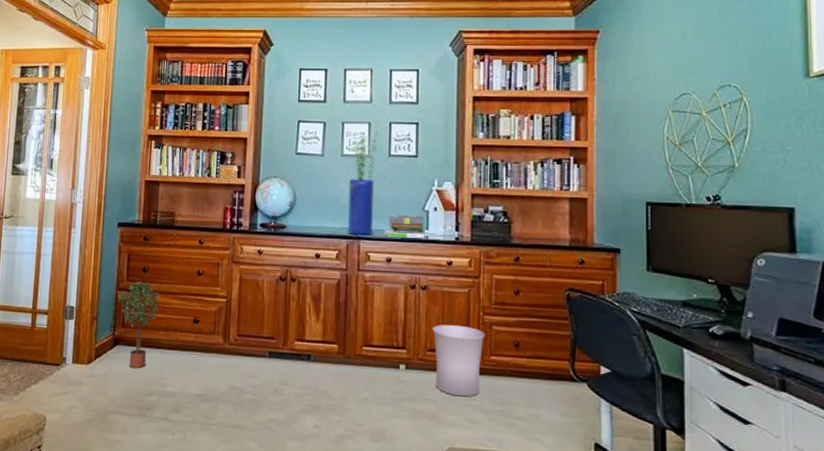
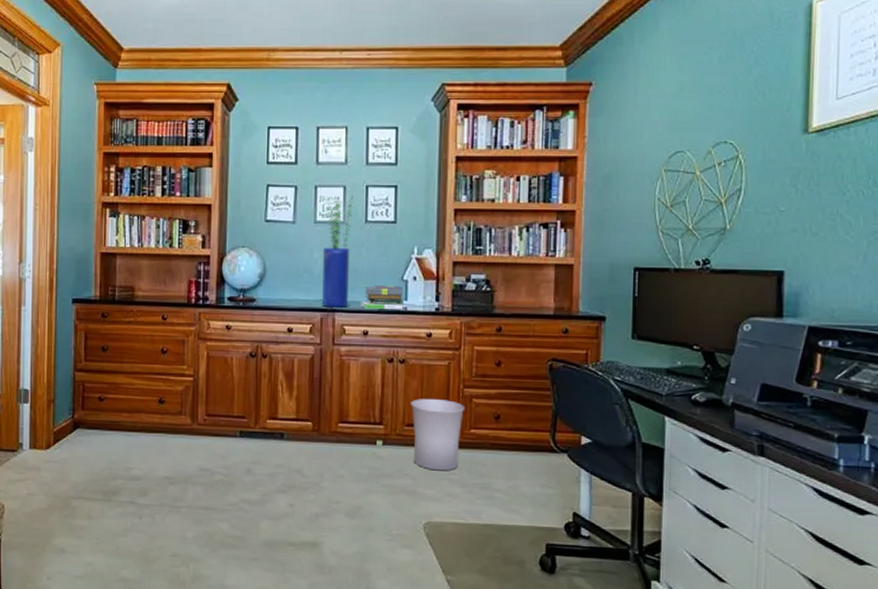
potted tree: present [118,281,161,369] -> none [75,361,123,453]

